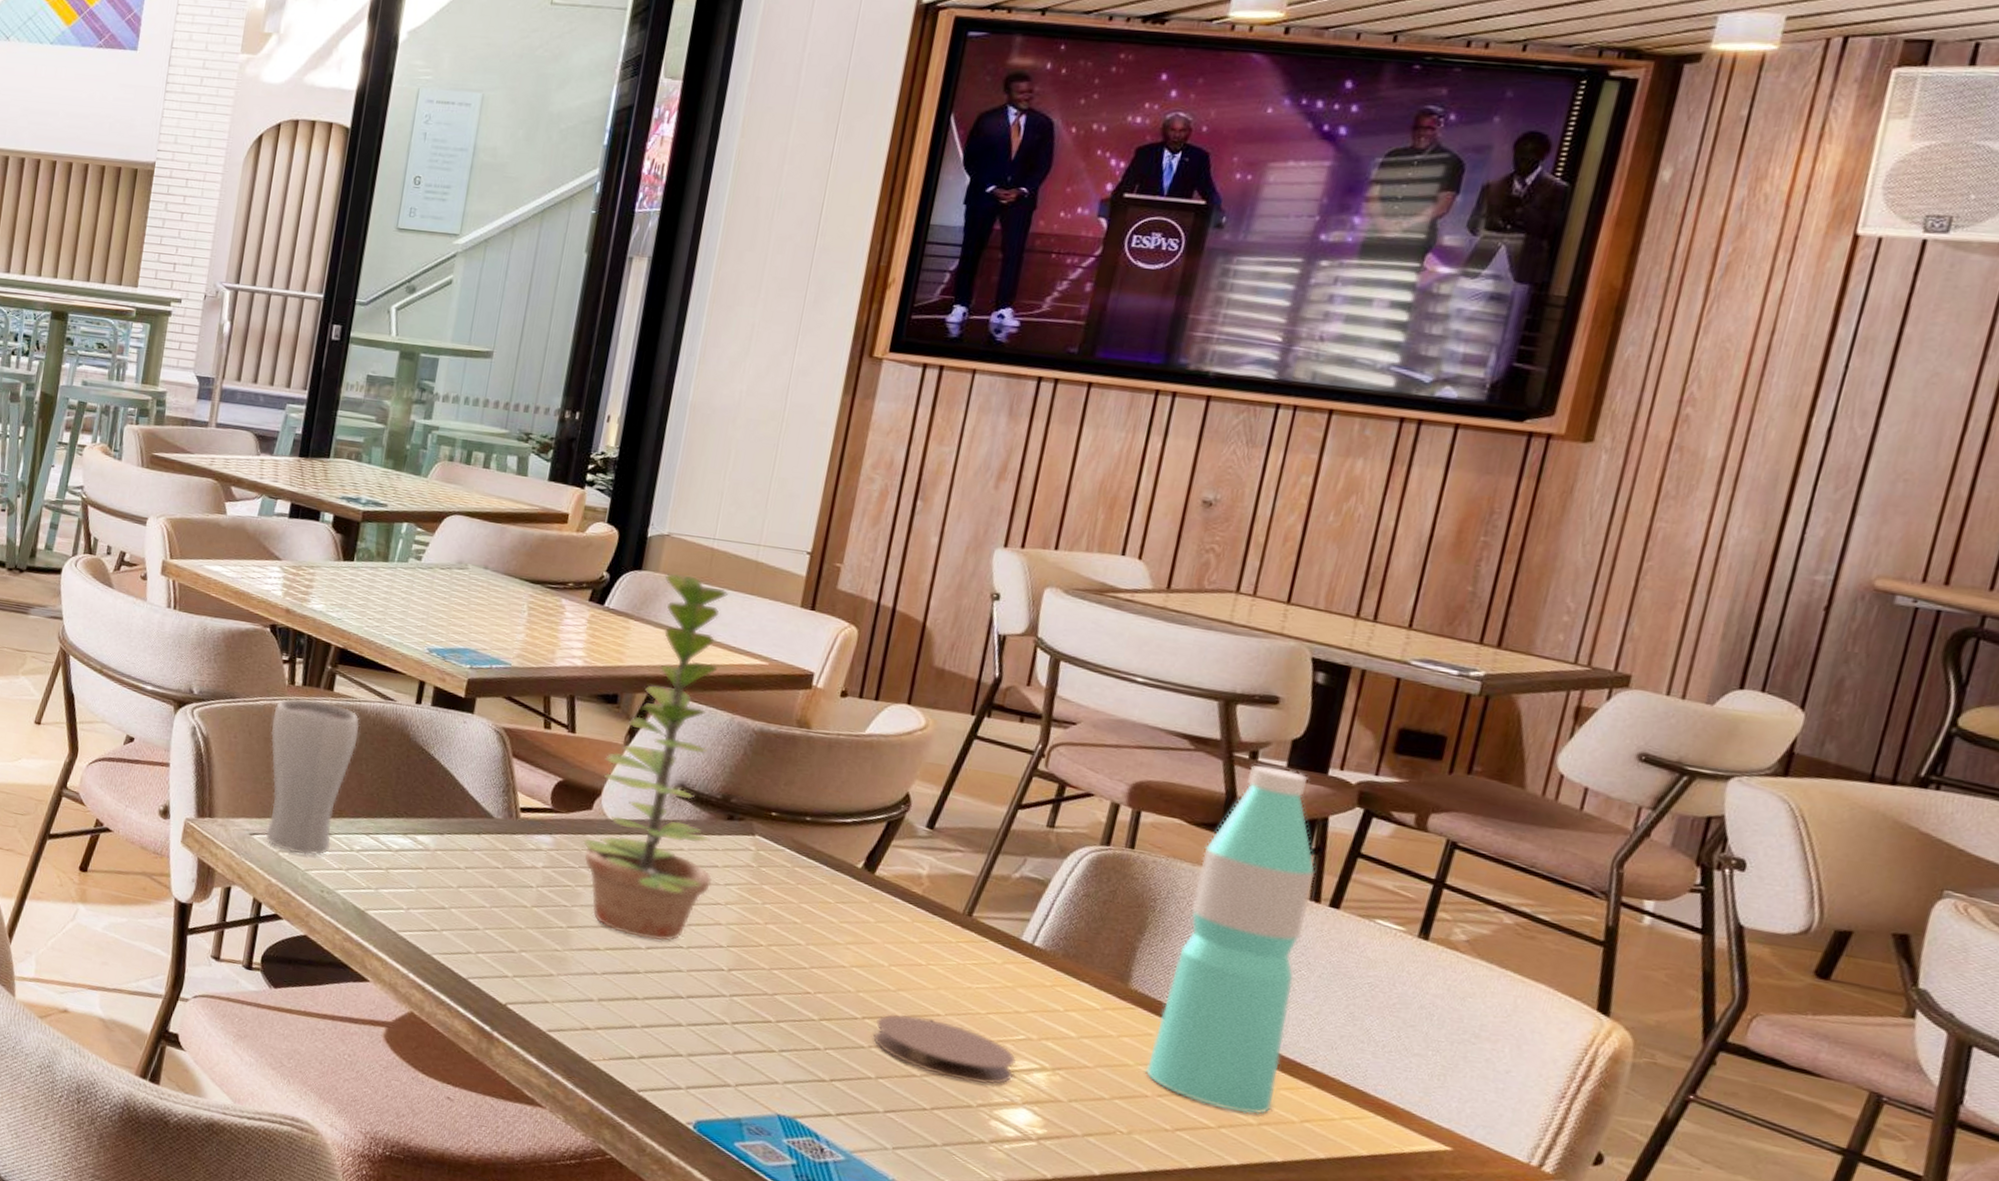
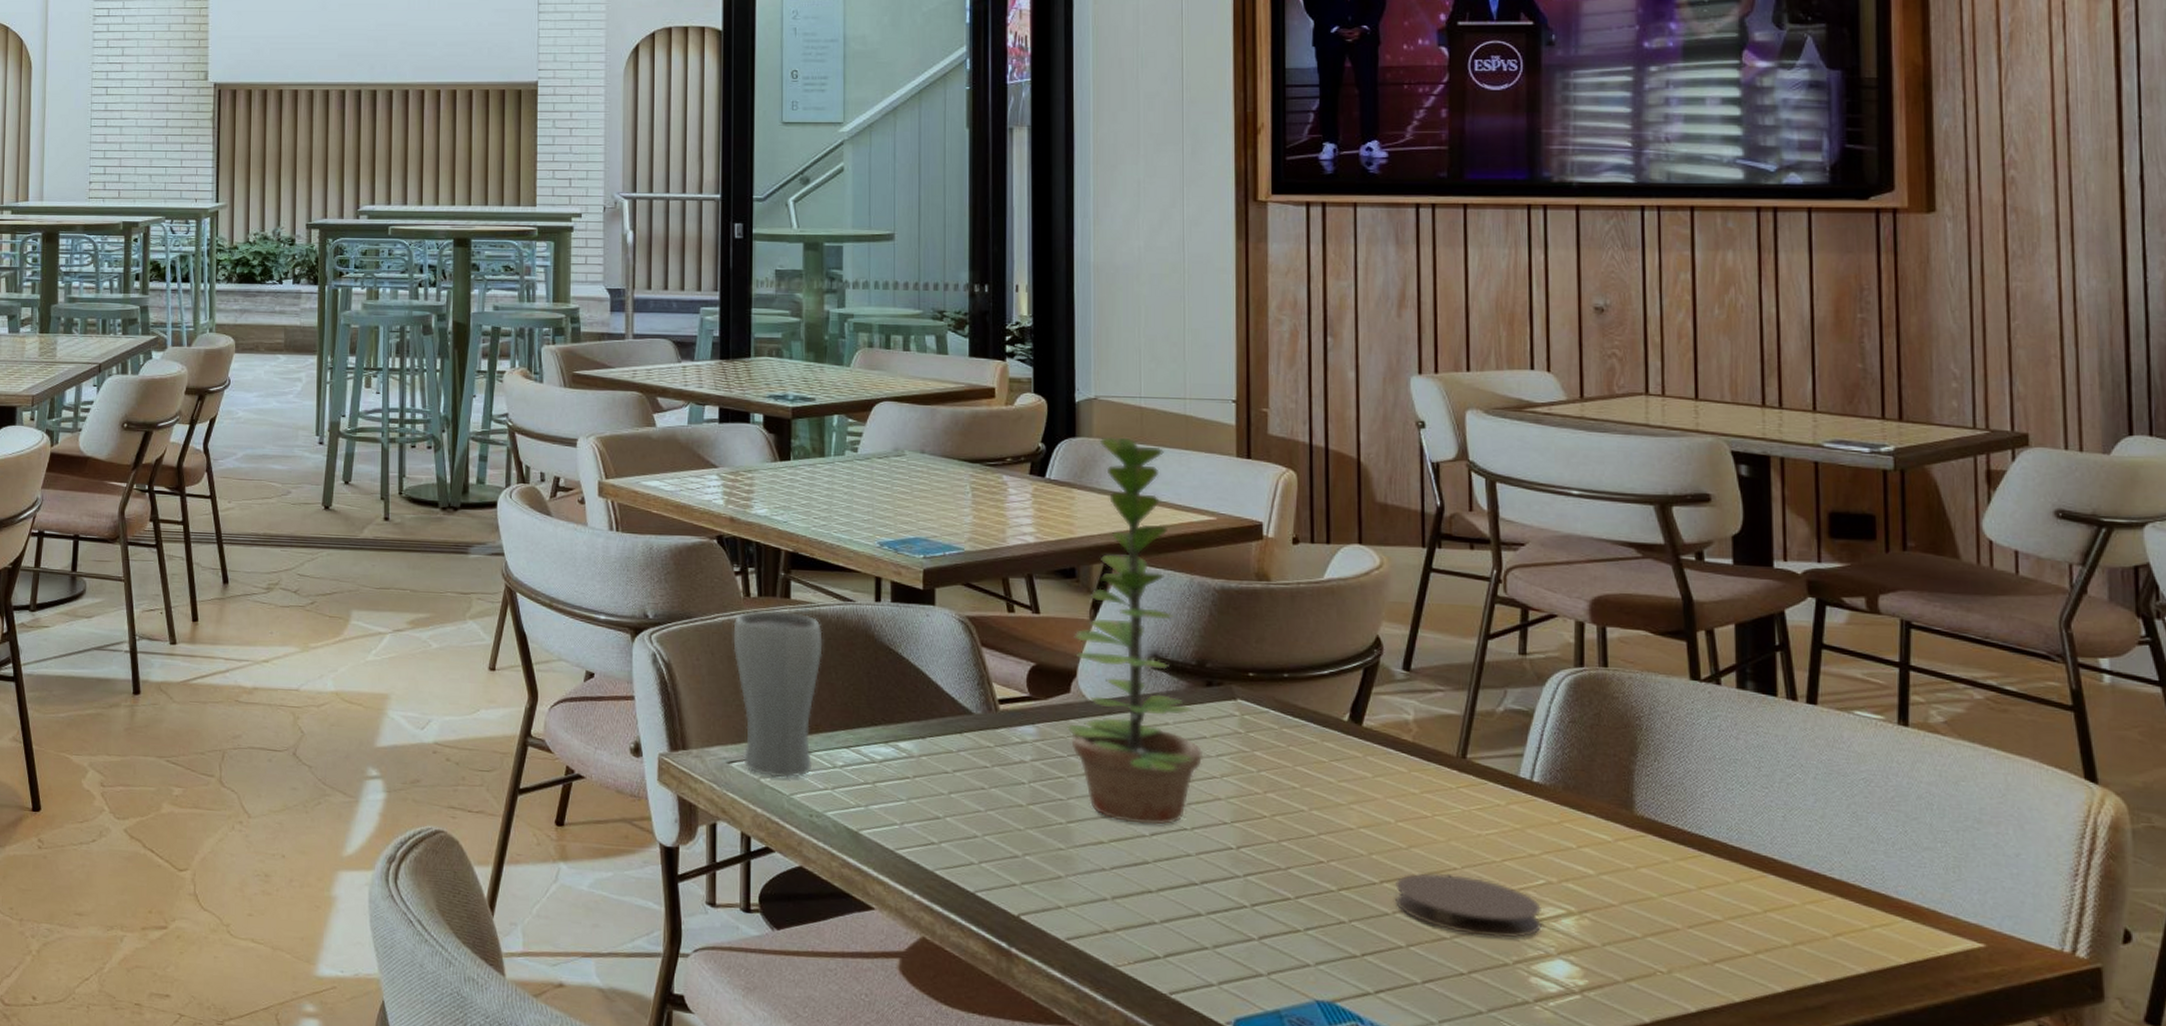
water bottle: present [1145,765,1316,1115] -> none [1671,565,1801,935]

